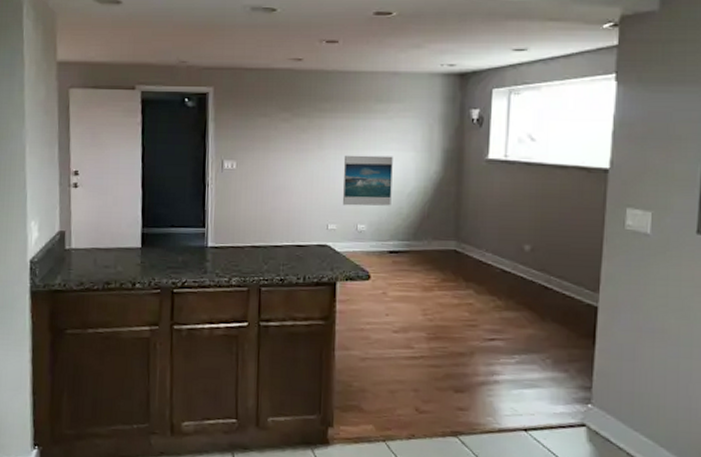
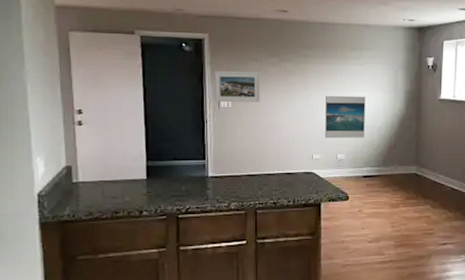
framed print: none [217,127,270,163] -> present [214,70,261,102]

